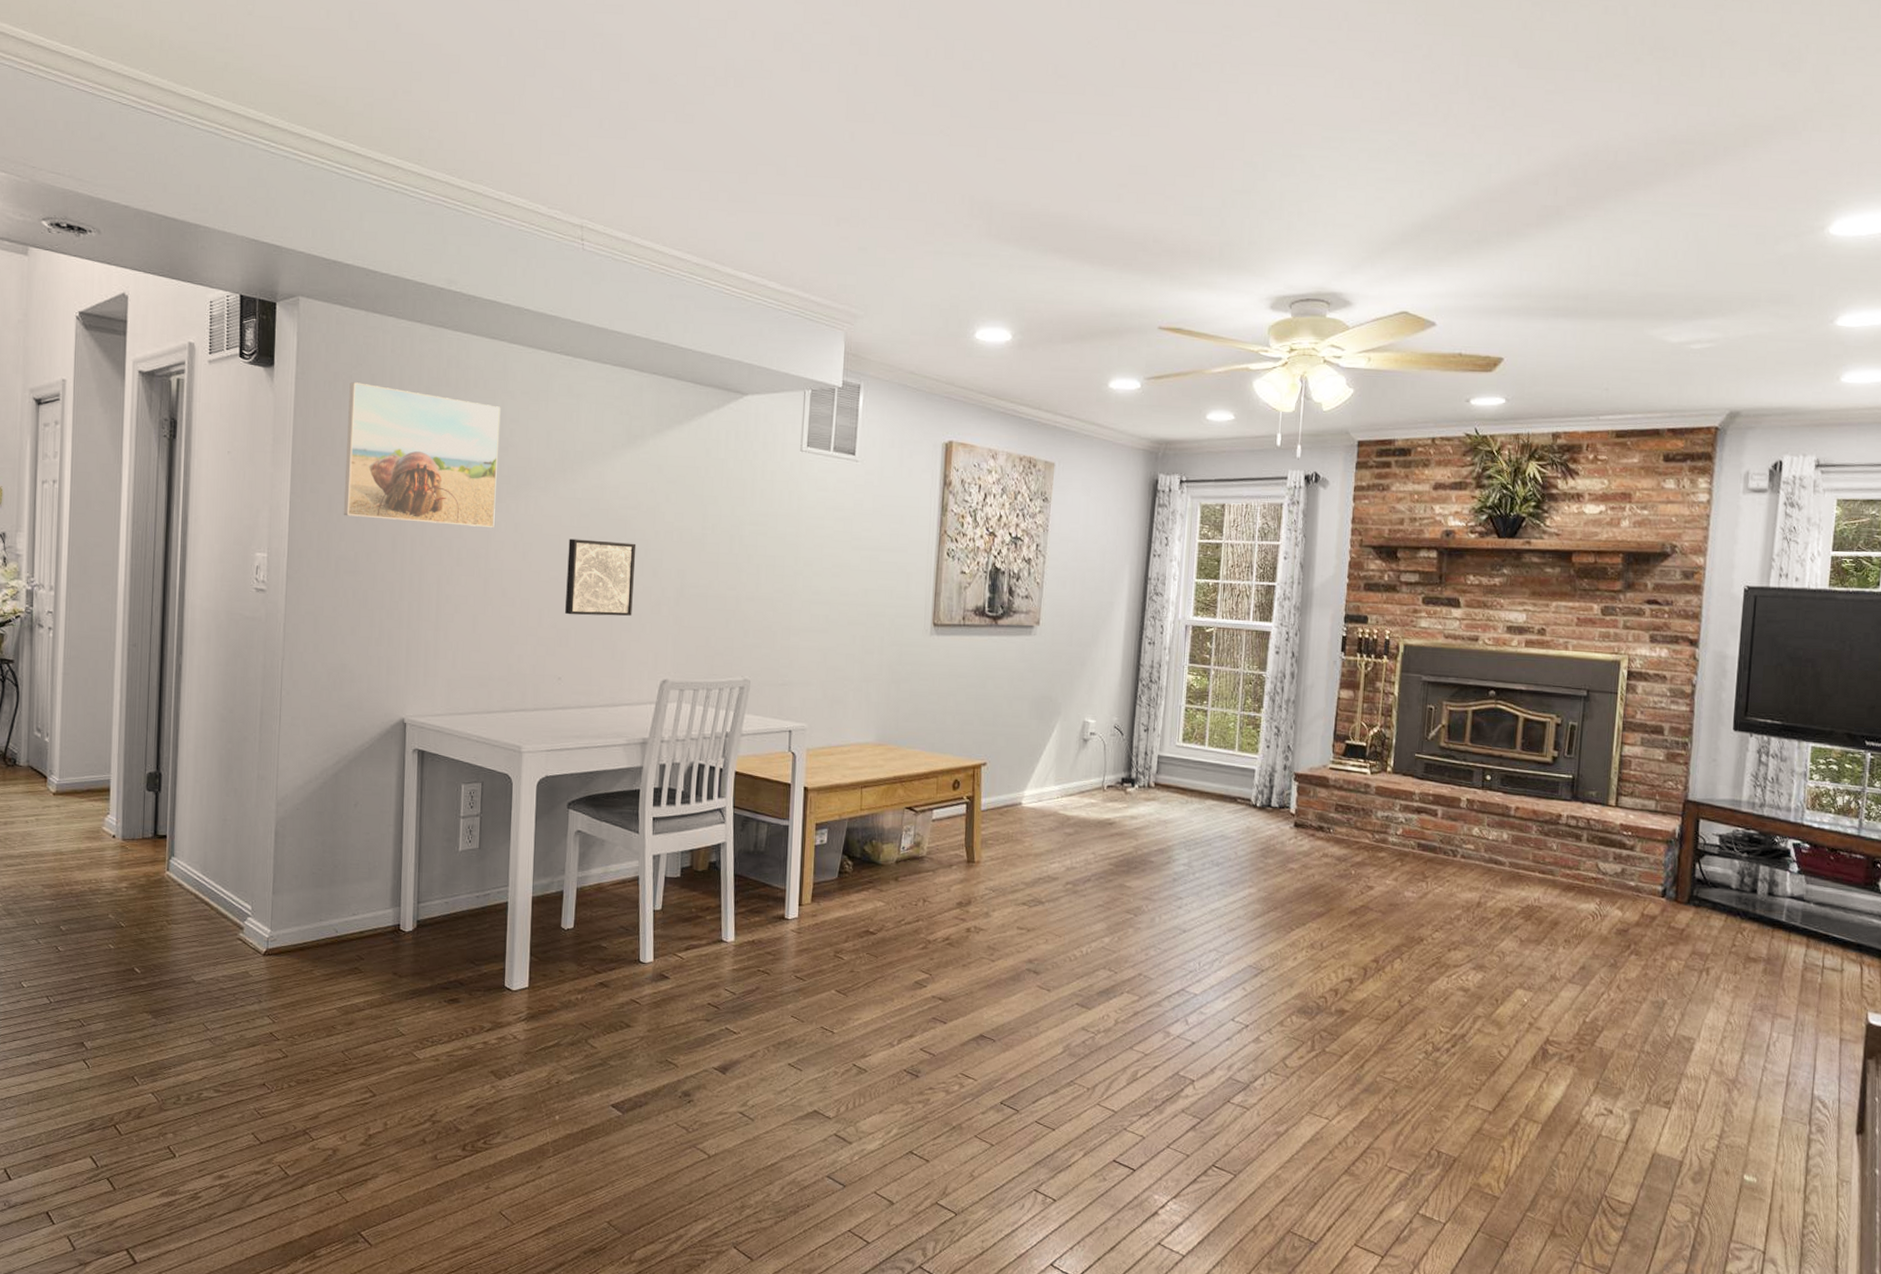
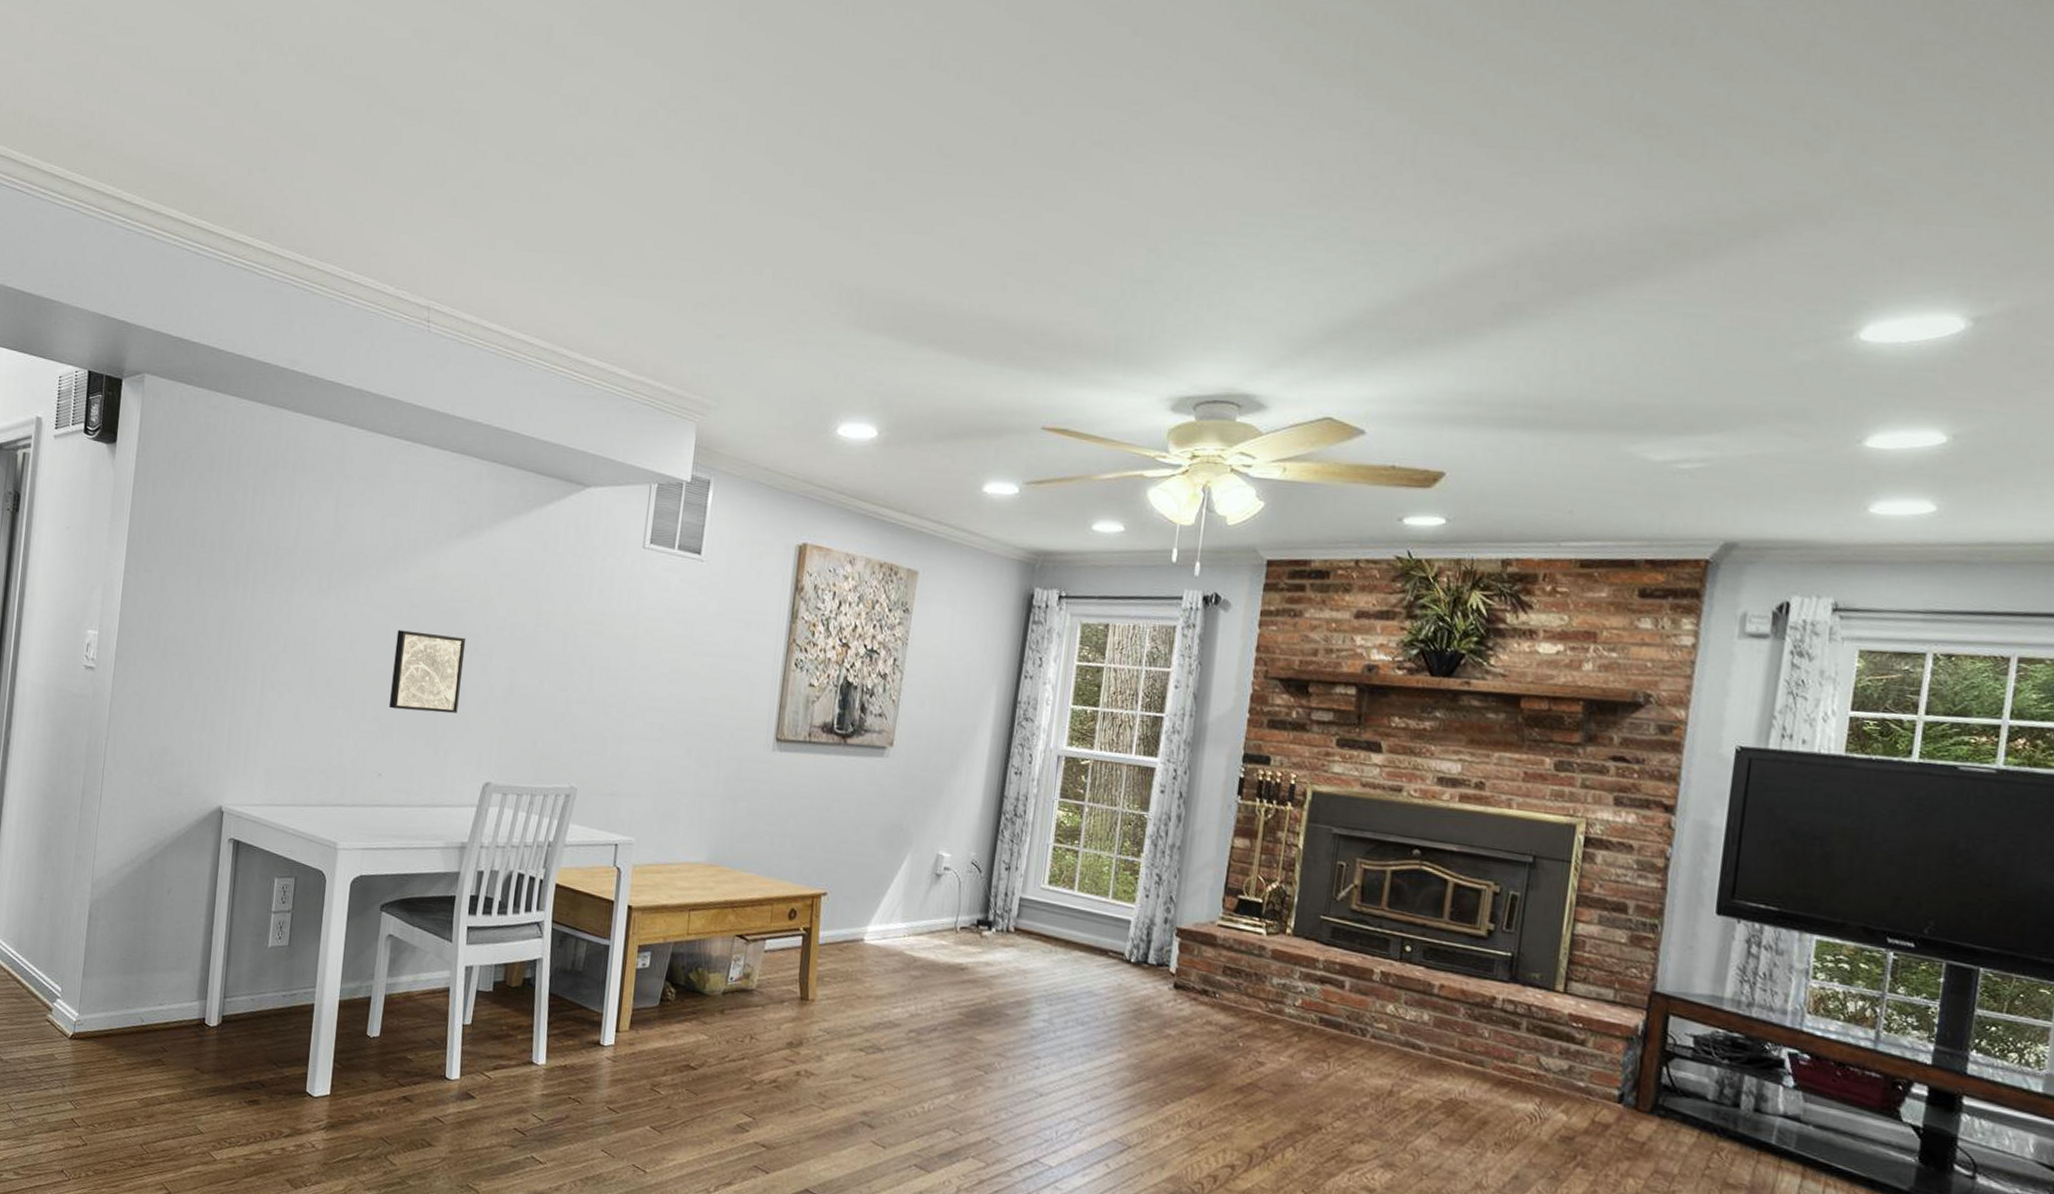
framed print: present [343,382,501,527] -> none [174,461,337,615]

